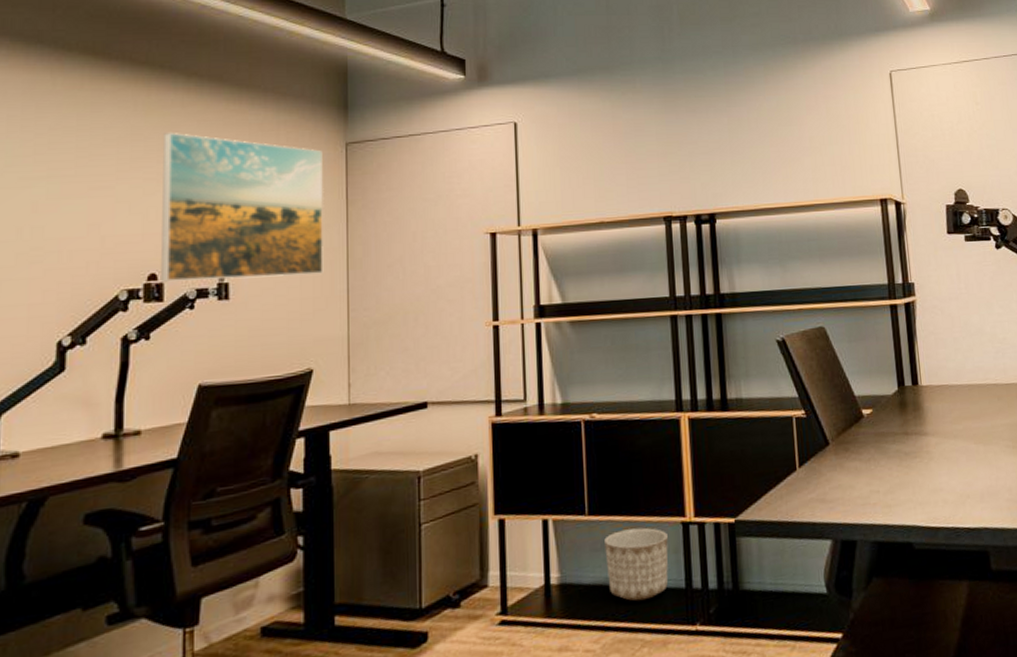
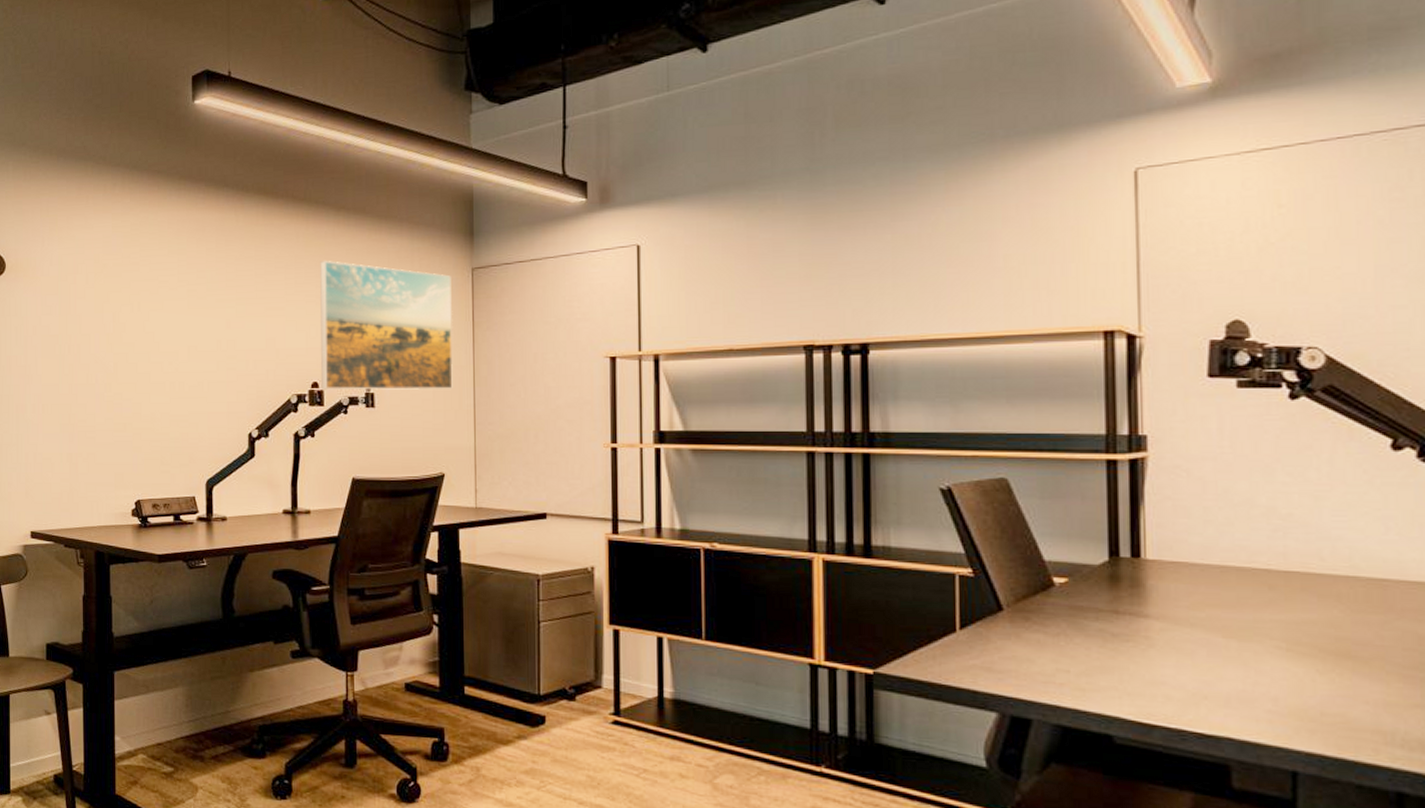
planter: present [604,527,669,601] -> none [722,660,793,732]

